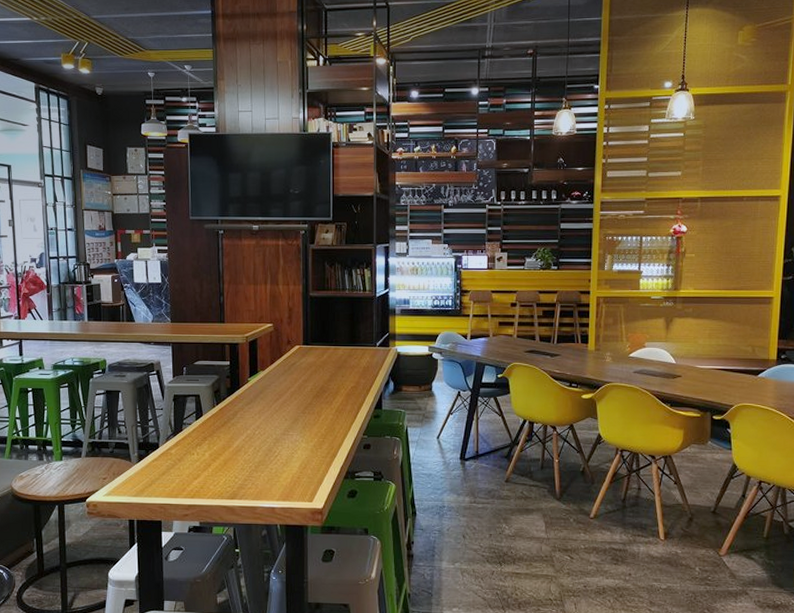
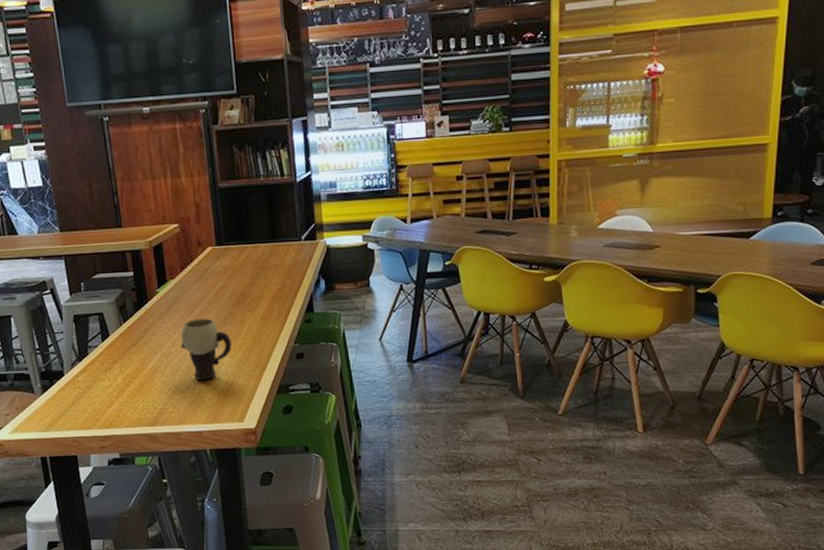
mug: none [264,406,309,462] -> present [180,318,232,381]

